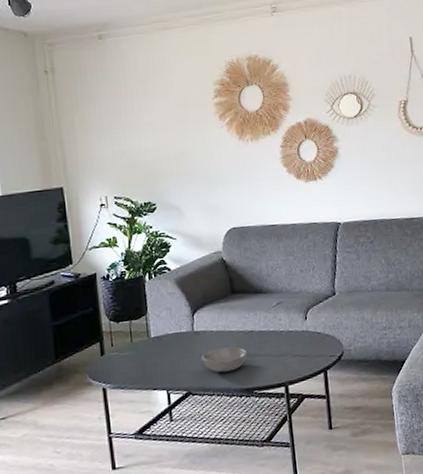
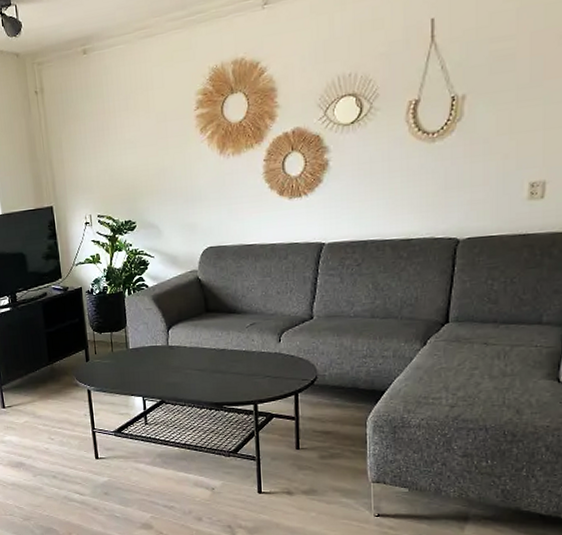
soup bowl: present [201,346,247,373] -> none [174,363,218,386]

